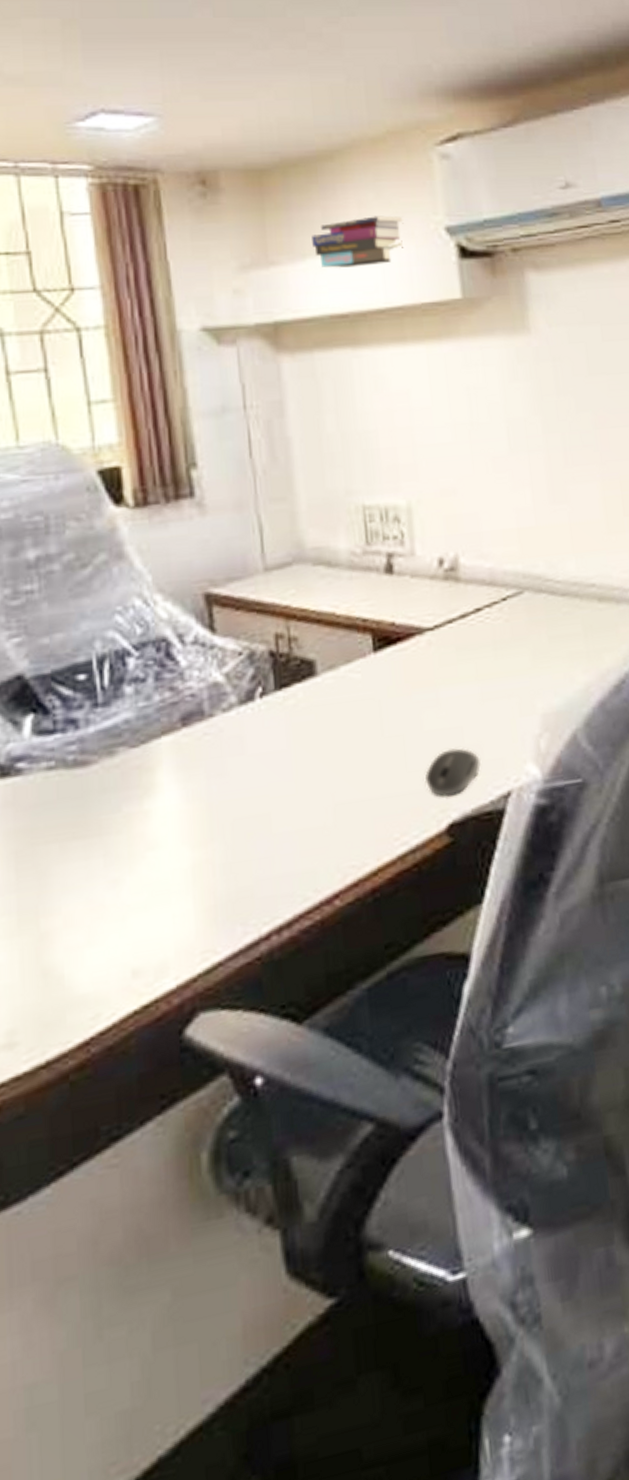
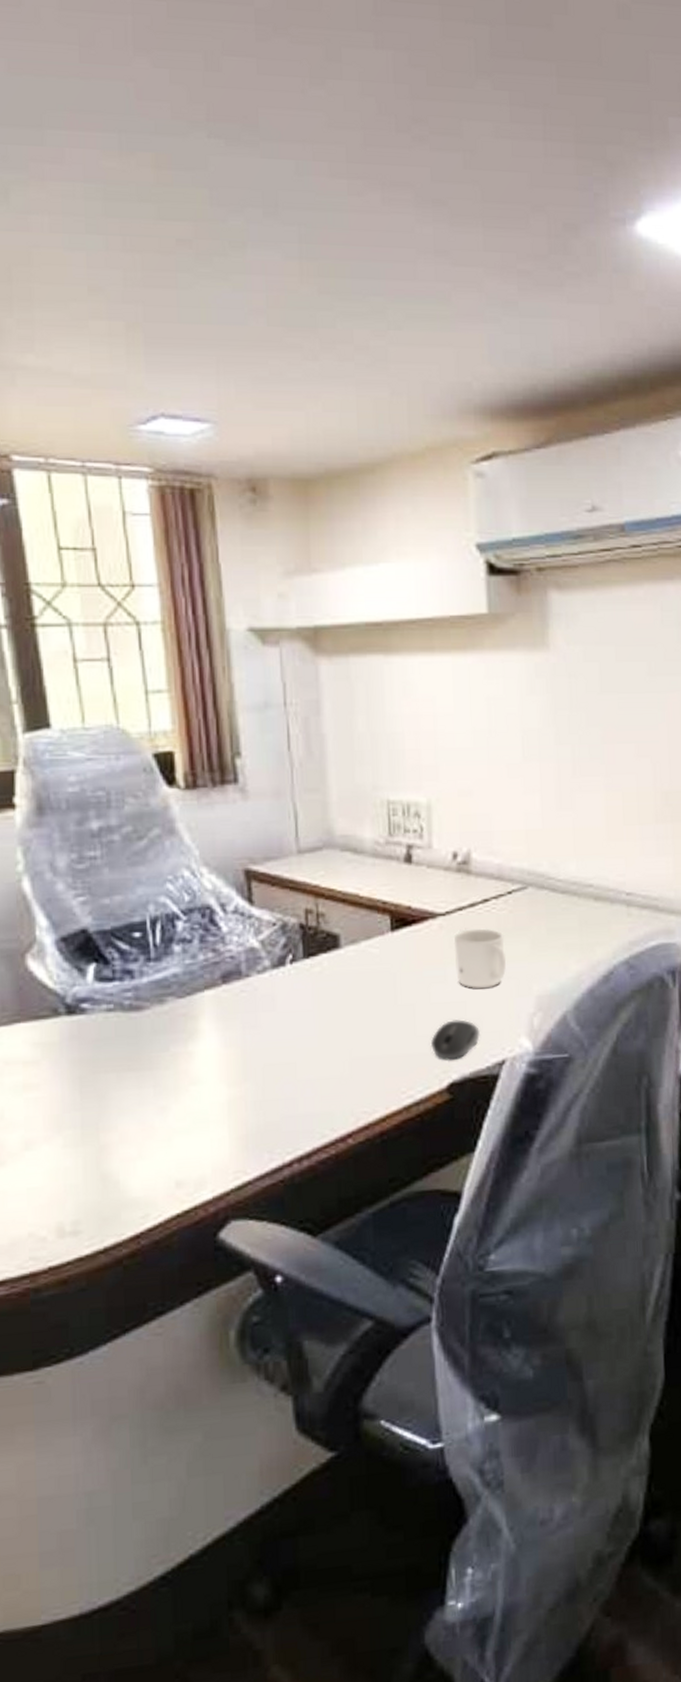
books: present [312,215,405,268] -> none [351,530,437,578]
mug: none [445,641,506,712] -> present [453,928,506,989]

